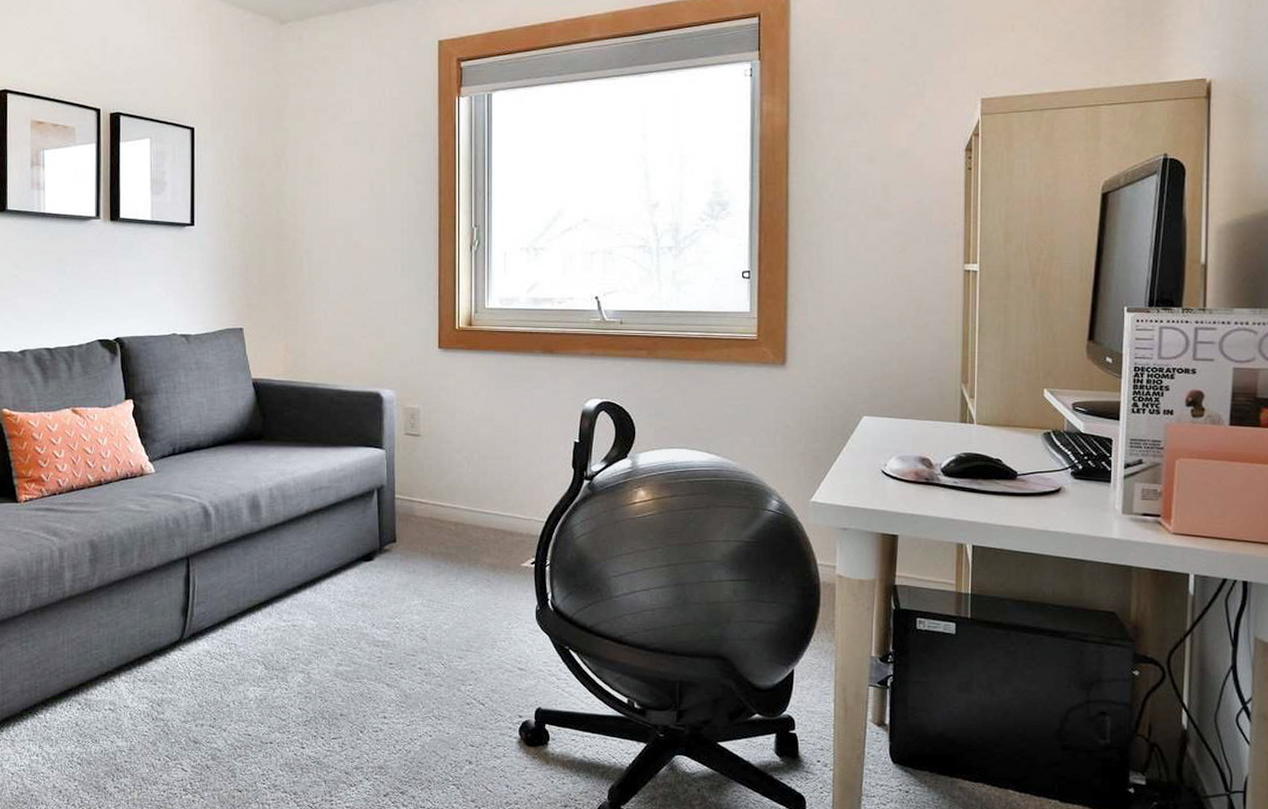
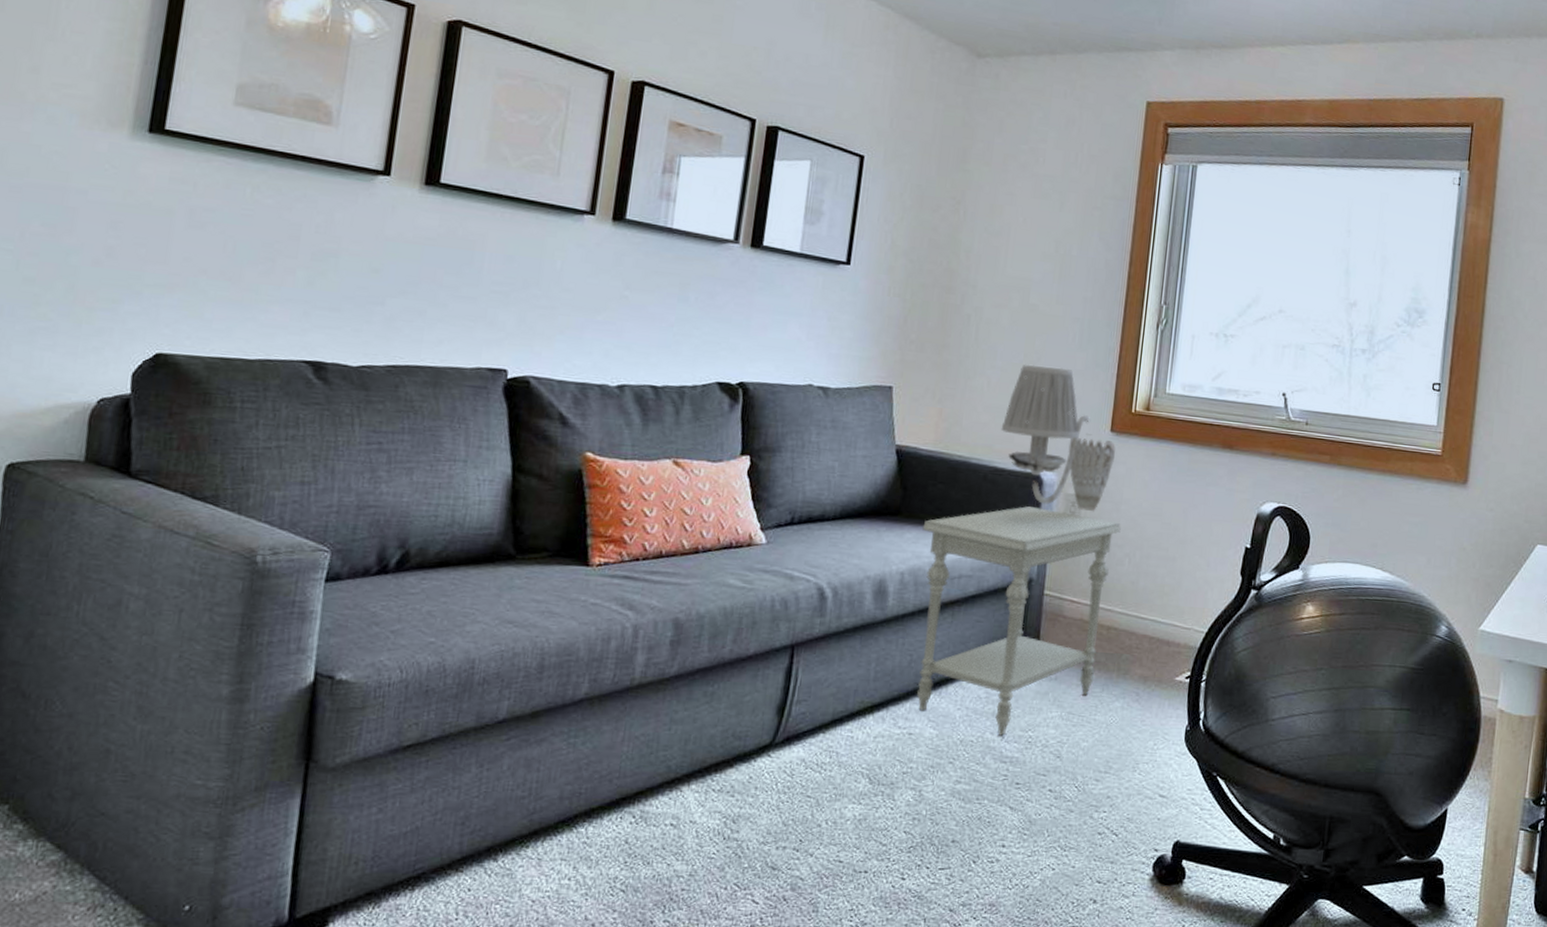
side table: none [283,422,457,623] -> present [917,506,1121,736]
wall sconce: none [340,295,444,422] -> present [1001,364,1115,512]

